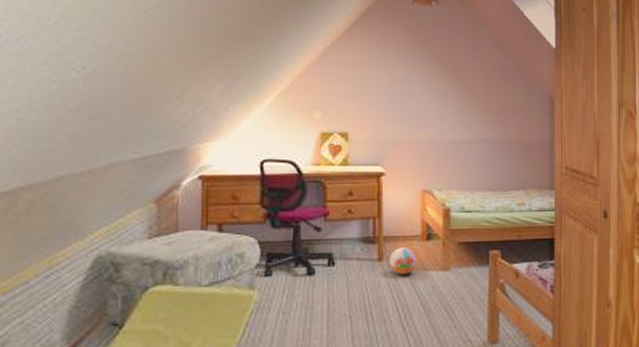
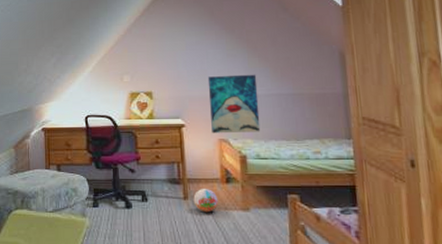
wall art: none [414,116,467,184] -> present [207,74,261,134]

